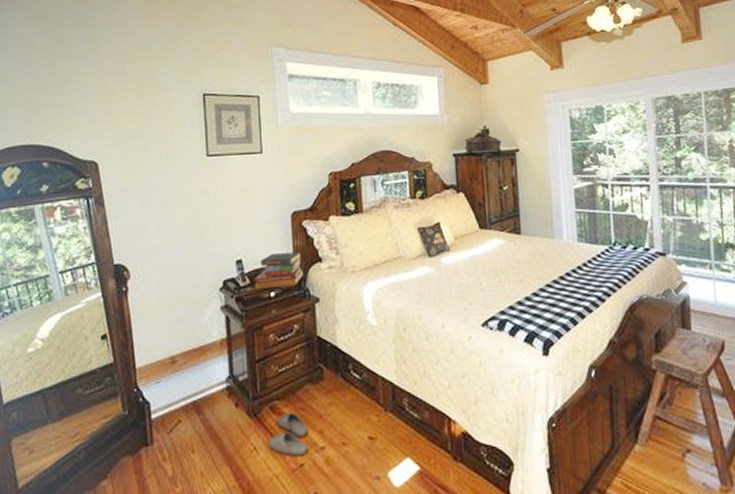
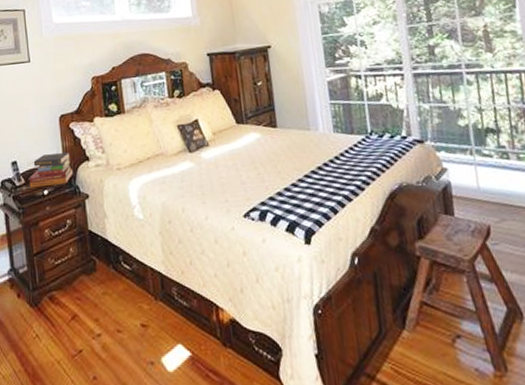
slippers: present [268,413,309,456] -> none [49,302,86,343]
decorative box: present [464,125,502,156] -> none [217,25,254,54]

